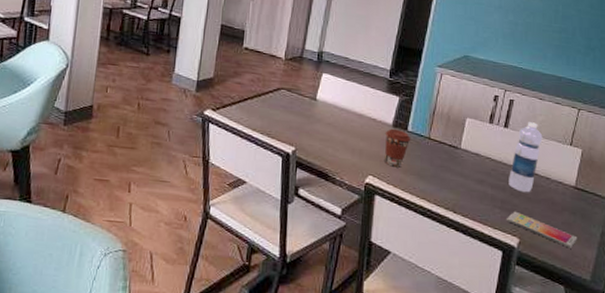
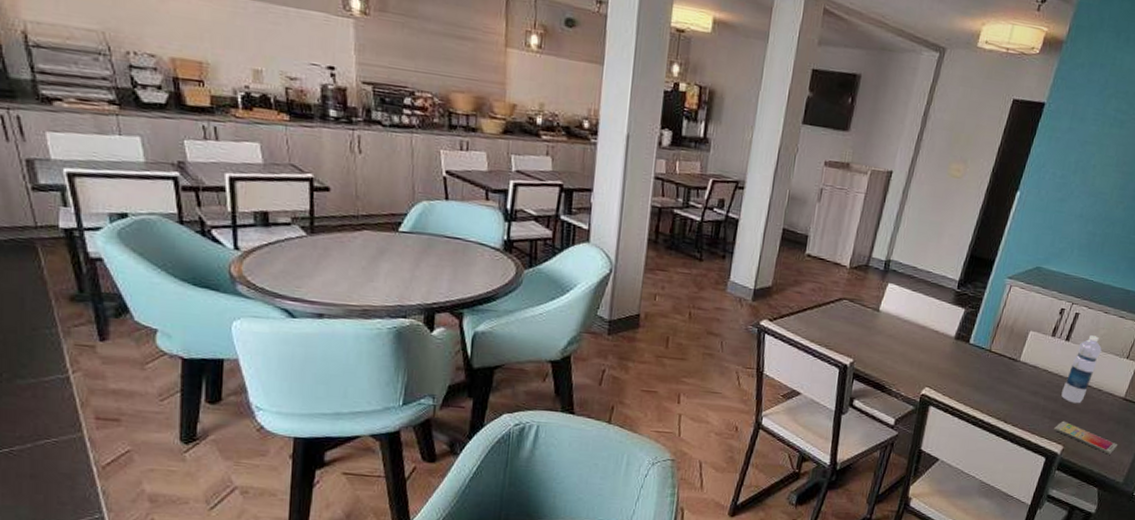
coffee cup: present [385,128,411,168] -> none [943,340,972,379]

